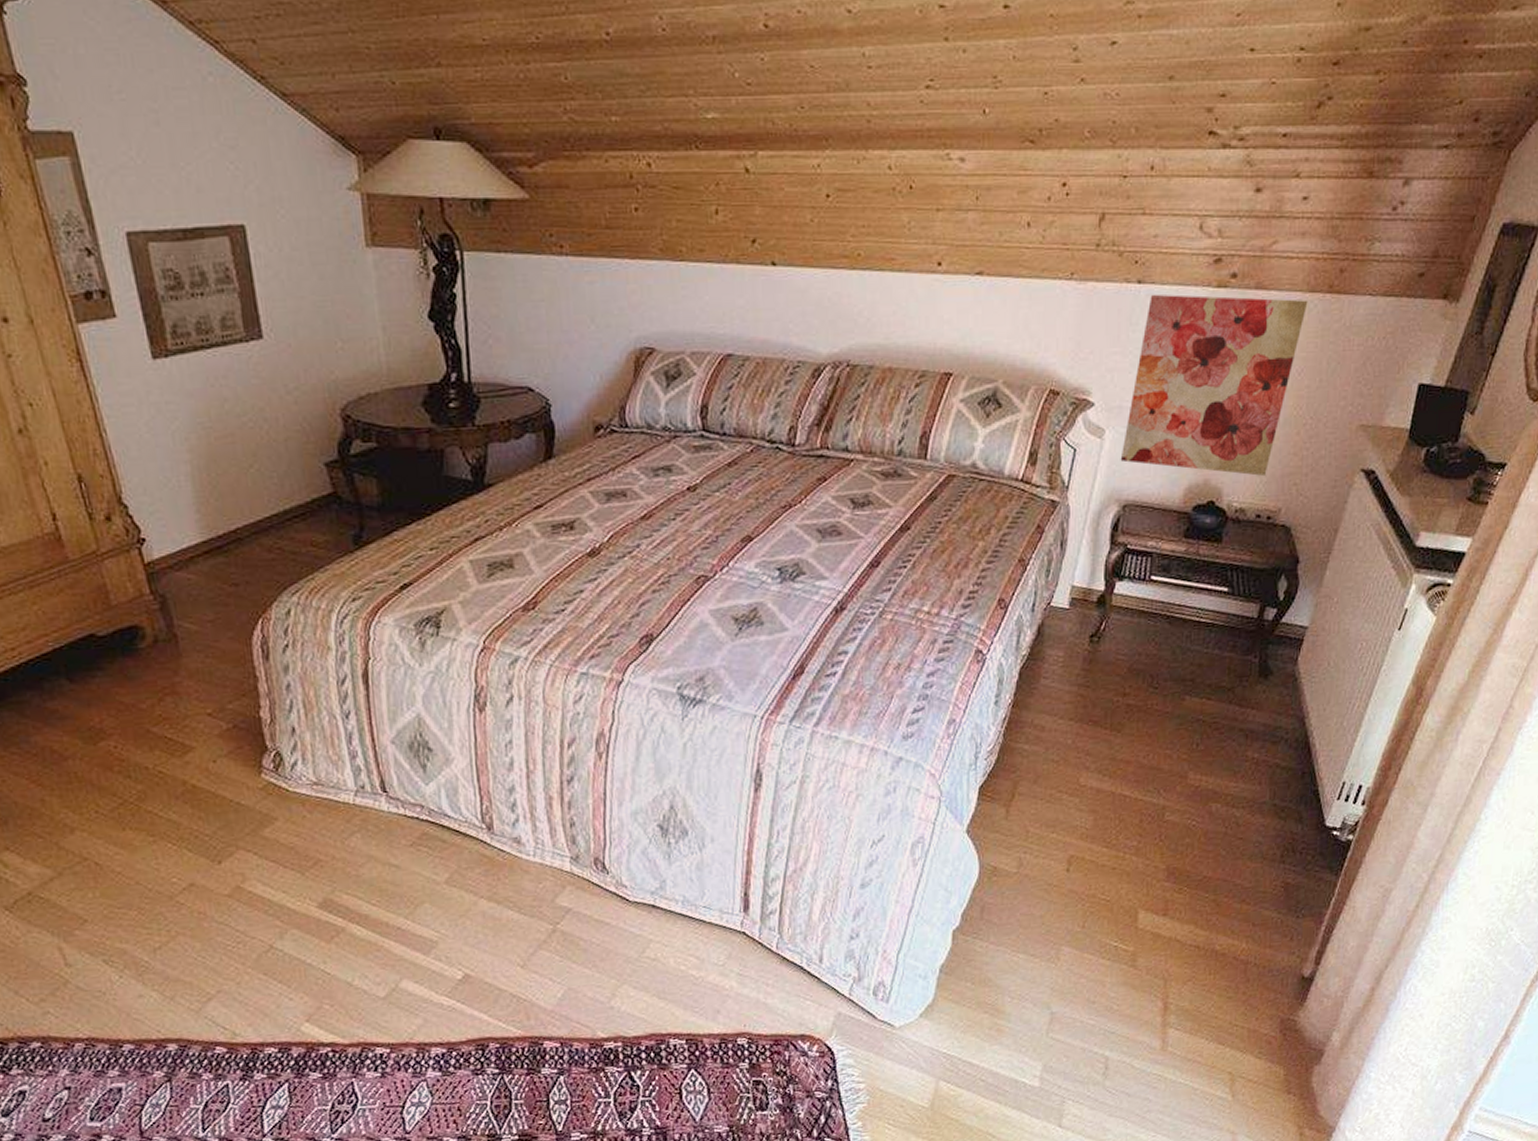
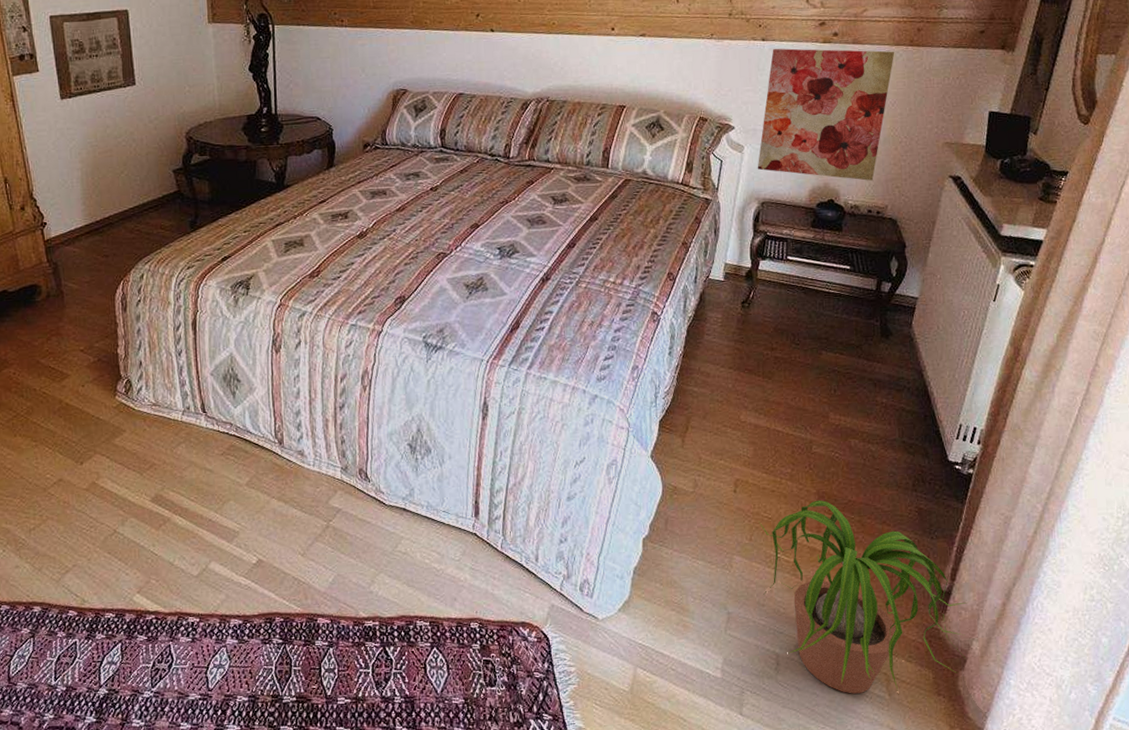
potted plant: none [1094,877,1332,1097] -> present [758,500,969,694]

